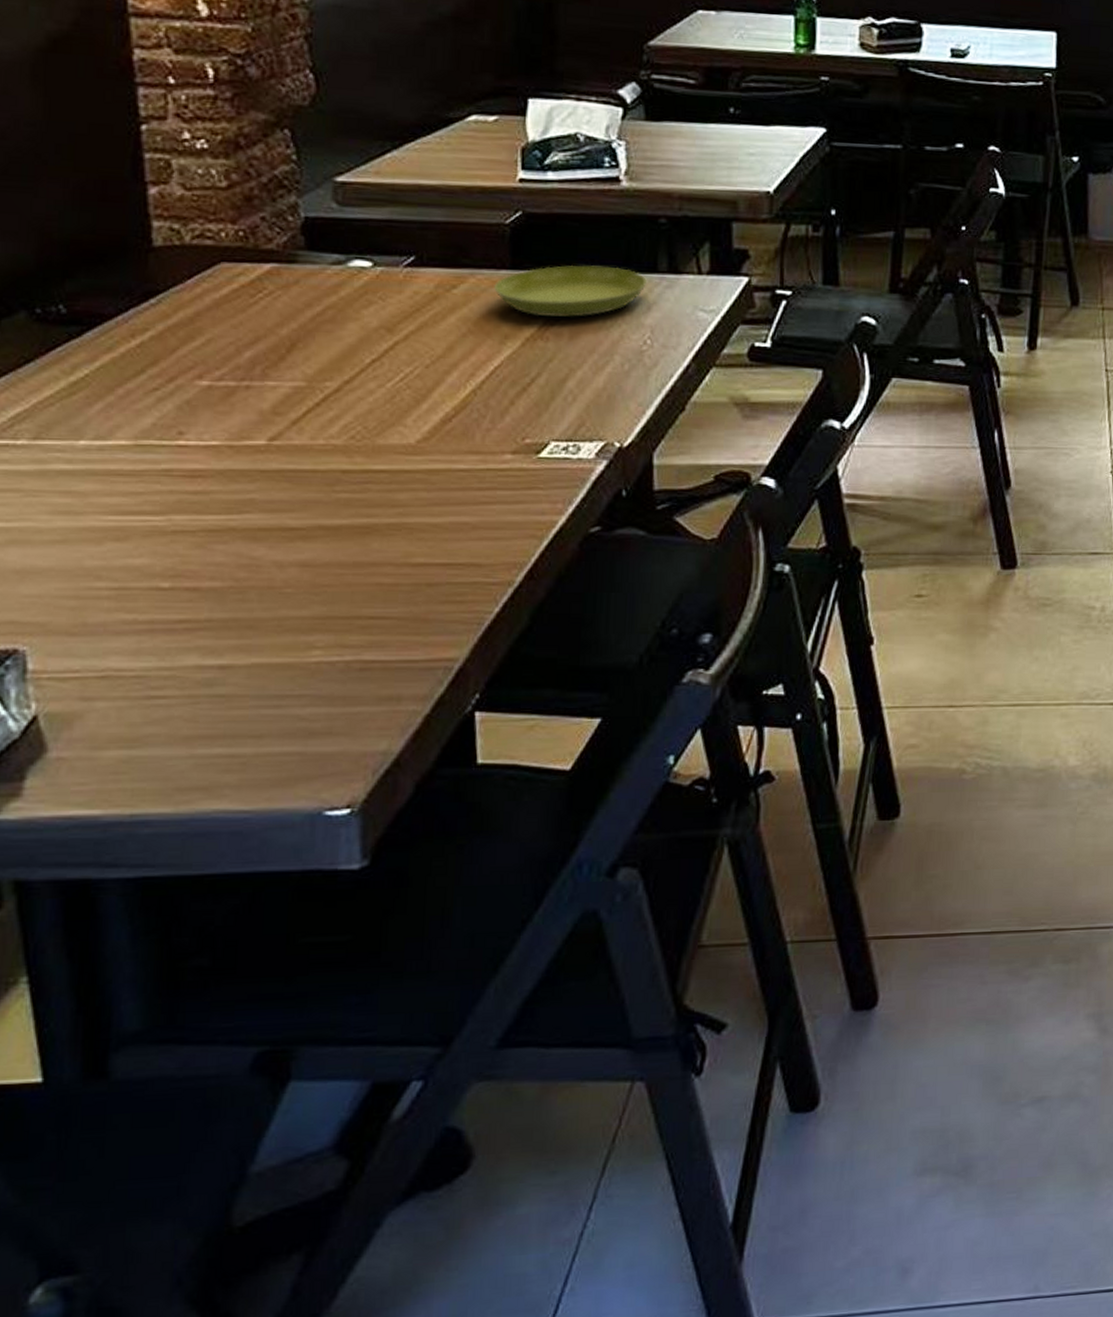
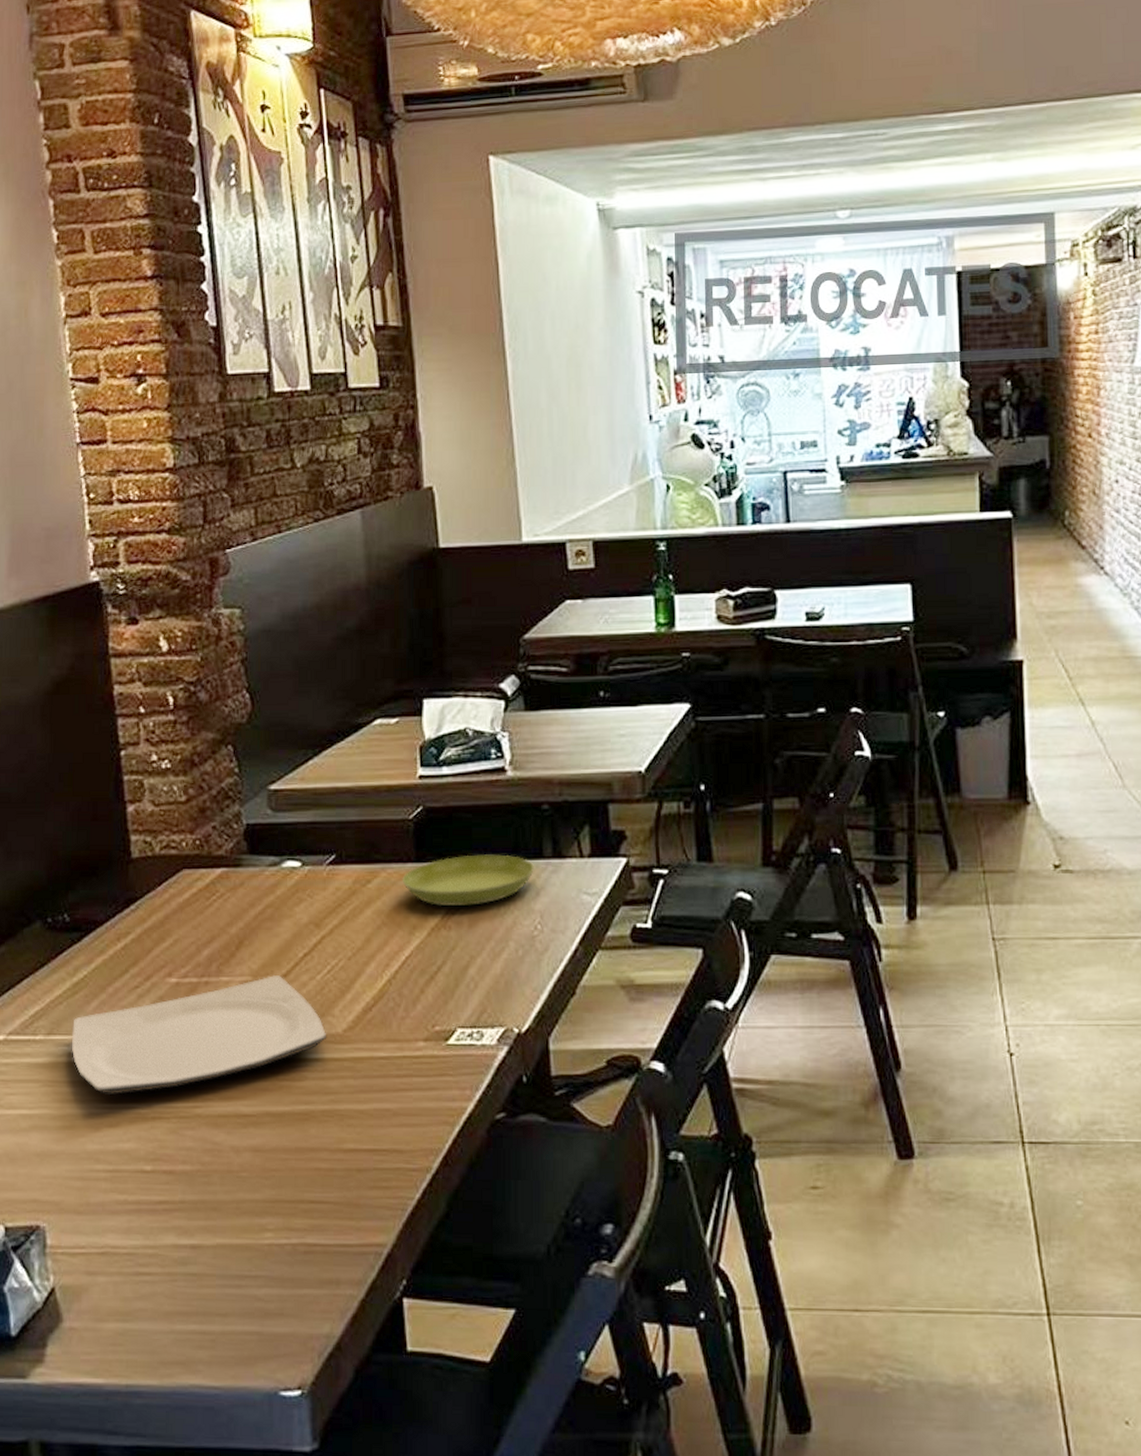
plate: none [65,381,397,507] -> present [71,975,327,1096]

